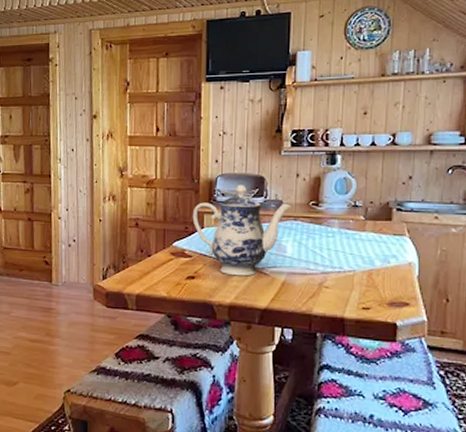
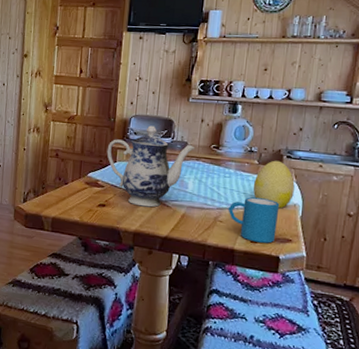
mug: none [334,258,393,309] -> present [228,197,280,243]
decorative egg: none [360,214,408,269] -> present [253,160,295,209]

